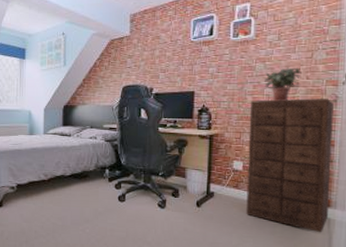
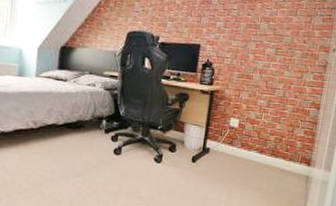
dresser: present [246,98,334,233] -> none [237,59,324,190]
potted plant: present [264,67,302,101] -> none [266,29,300,62]

